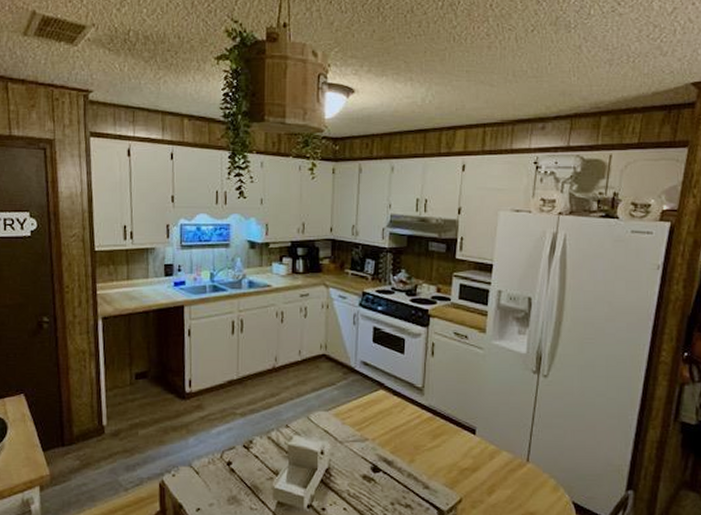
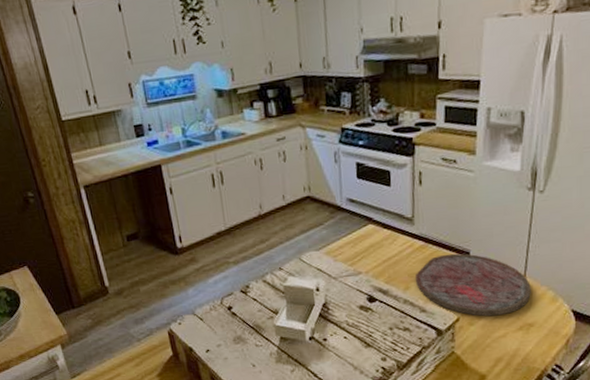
cutting board: none [422,429,533,501] -> present [416,253,531,316]

